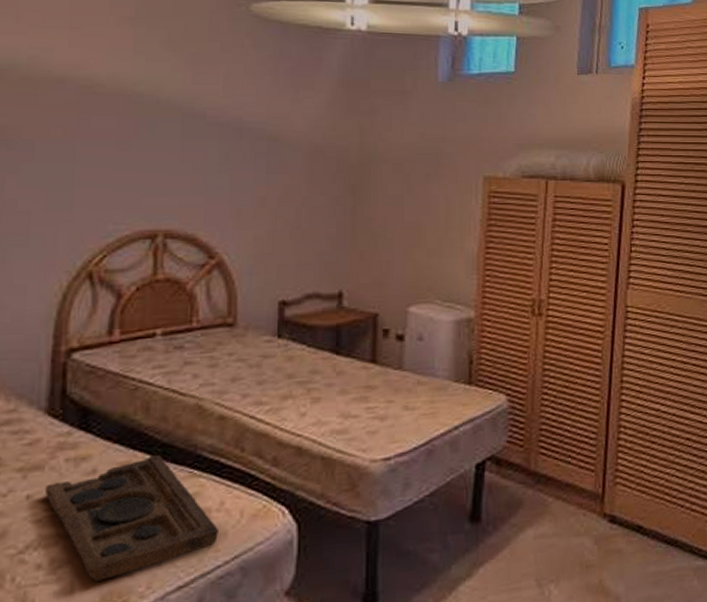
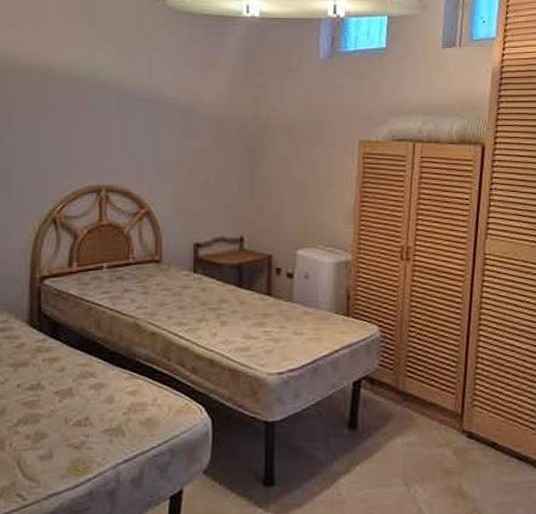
decorative tray: present [45,454,218,581] -> none [30,359,153,451]

